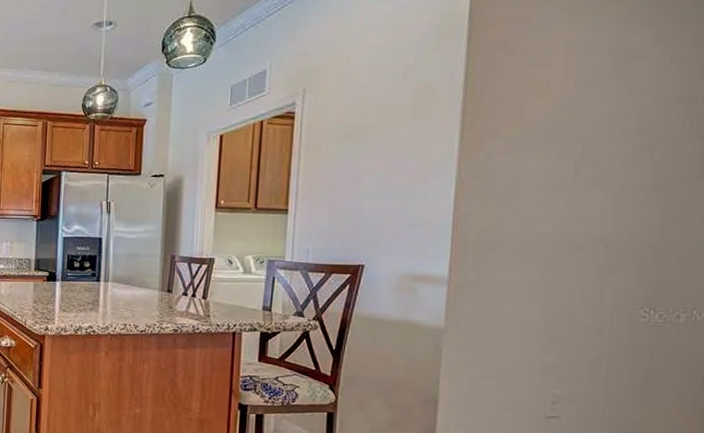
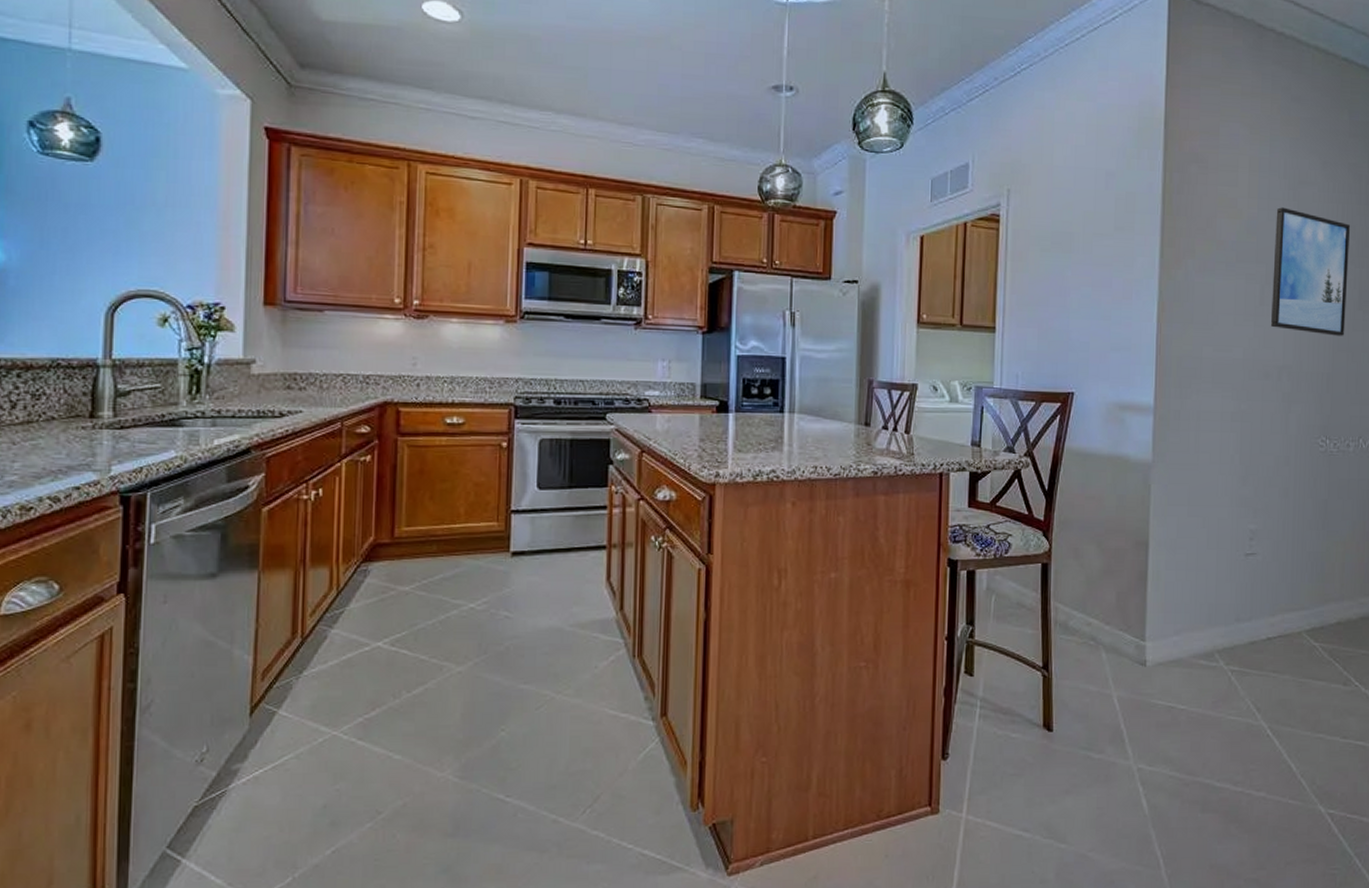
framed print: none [586,84,692,208] -> present [1271,207,1351,336]

